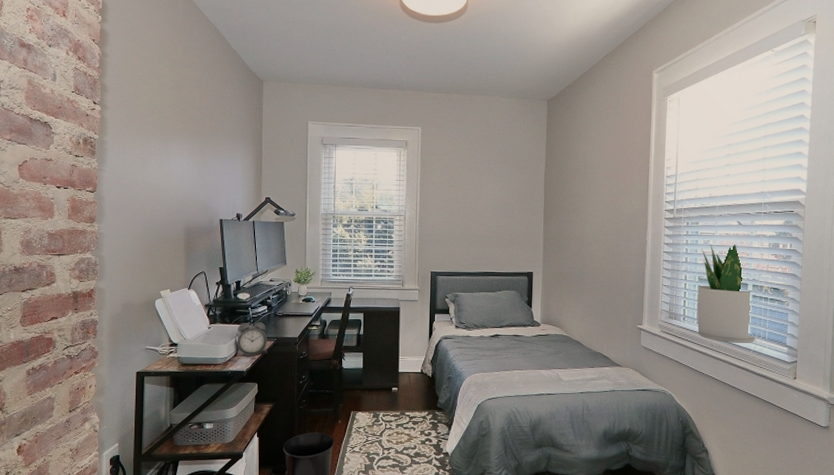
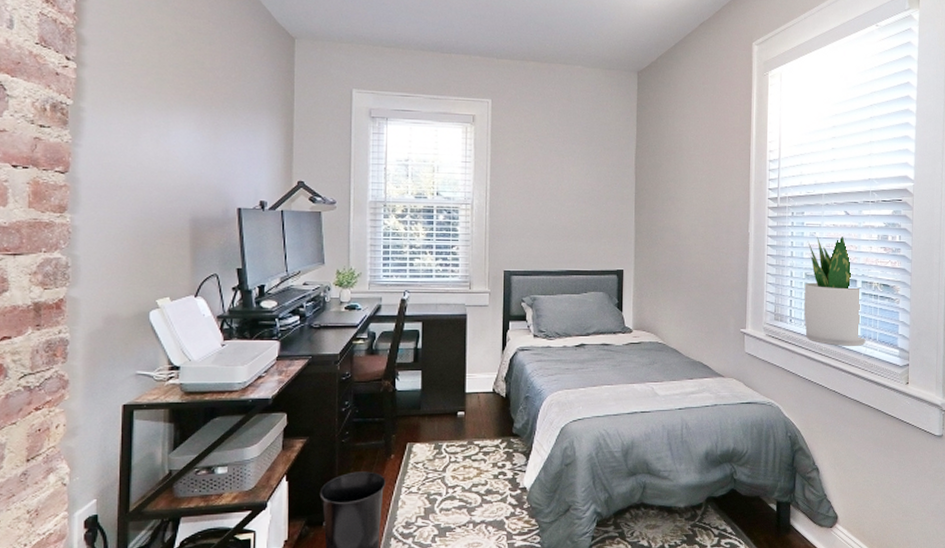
alarm clock: present [235,322,268,358] -> none [257,336,300,382]

